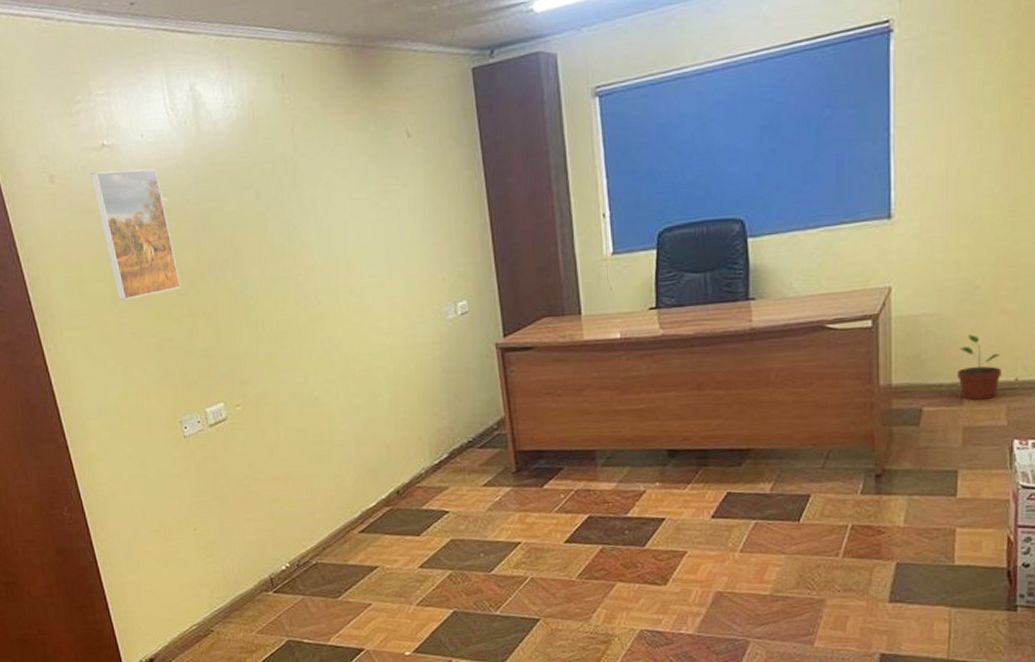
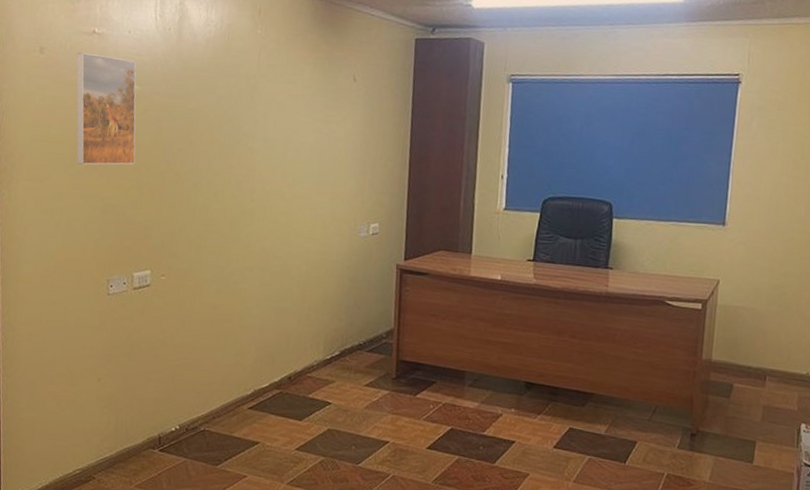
potted plant: present [958,334,1001,400] -> none [763,330,797,386]

